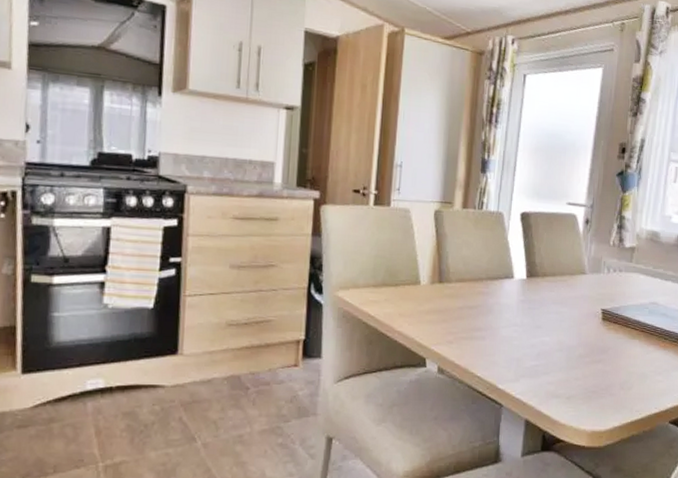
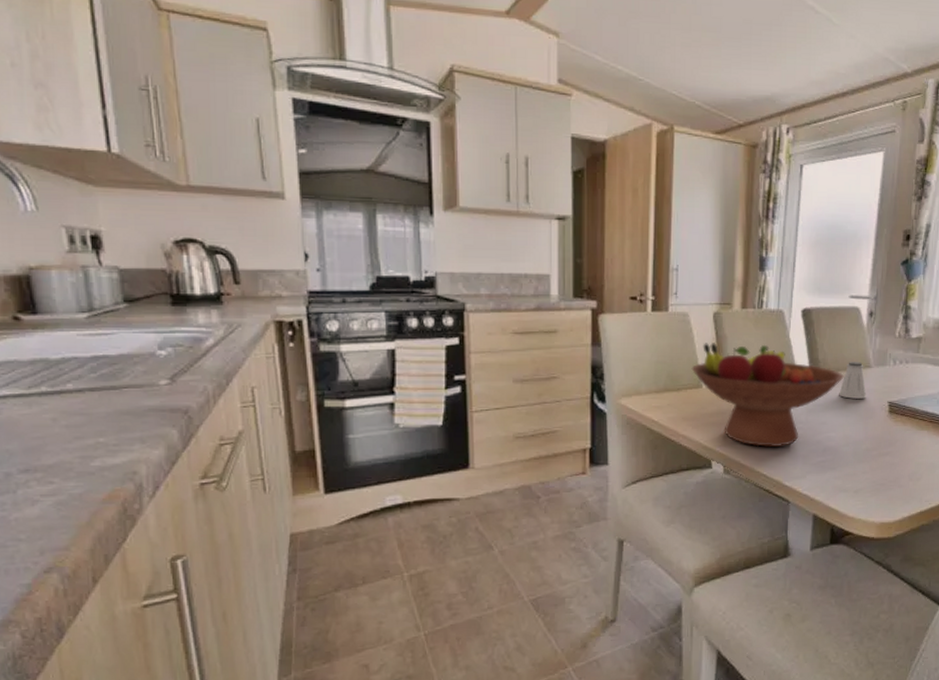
fruit bowl: none [410,239,560,348] -> present [691,341,844,447]
saltshaker: none [554,267,581,305] -> present [839,362,867,399]

